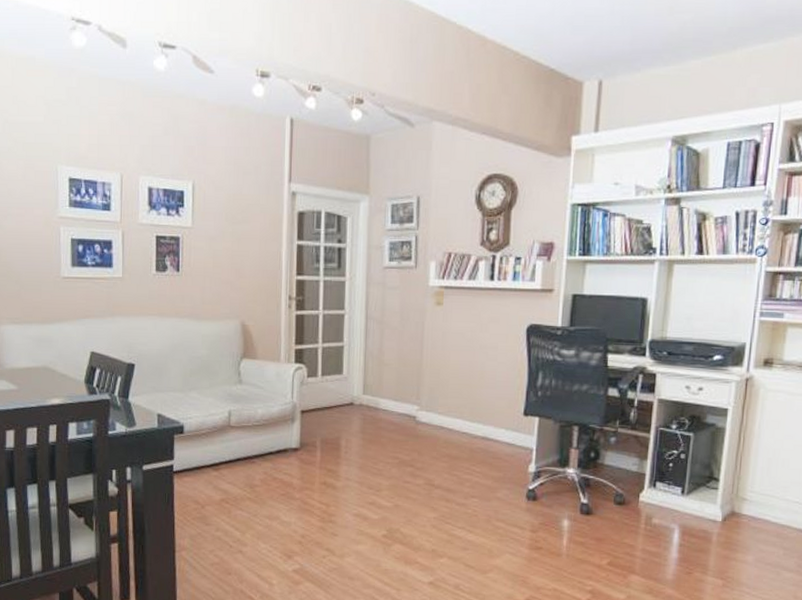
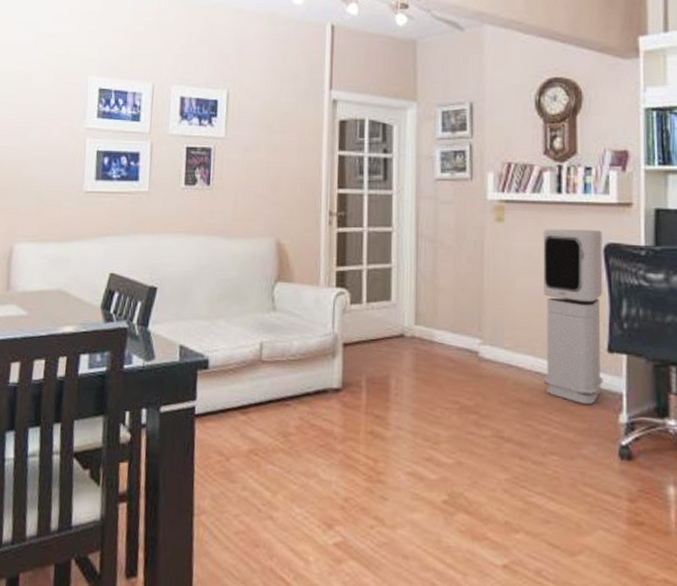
air purifier: none [469,312,526,458] -> present [543,229,604,404]

